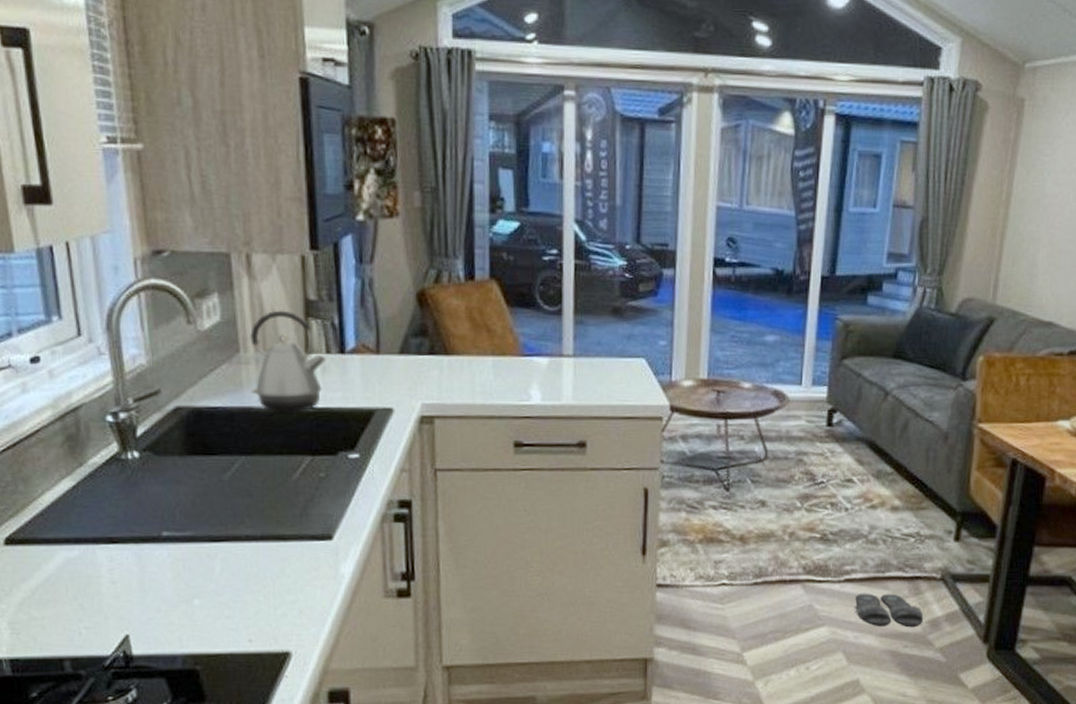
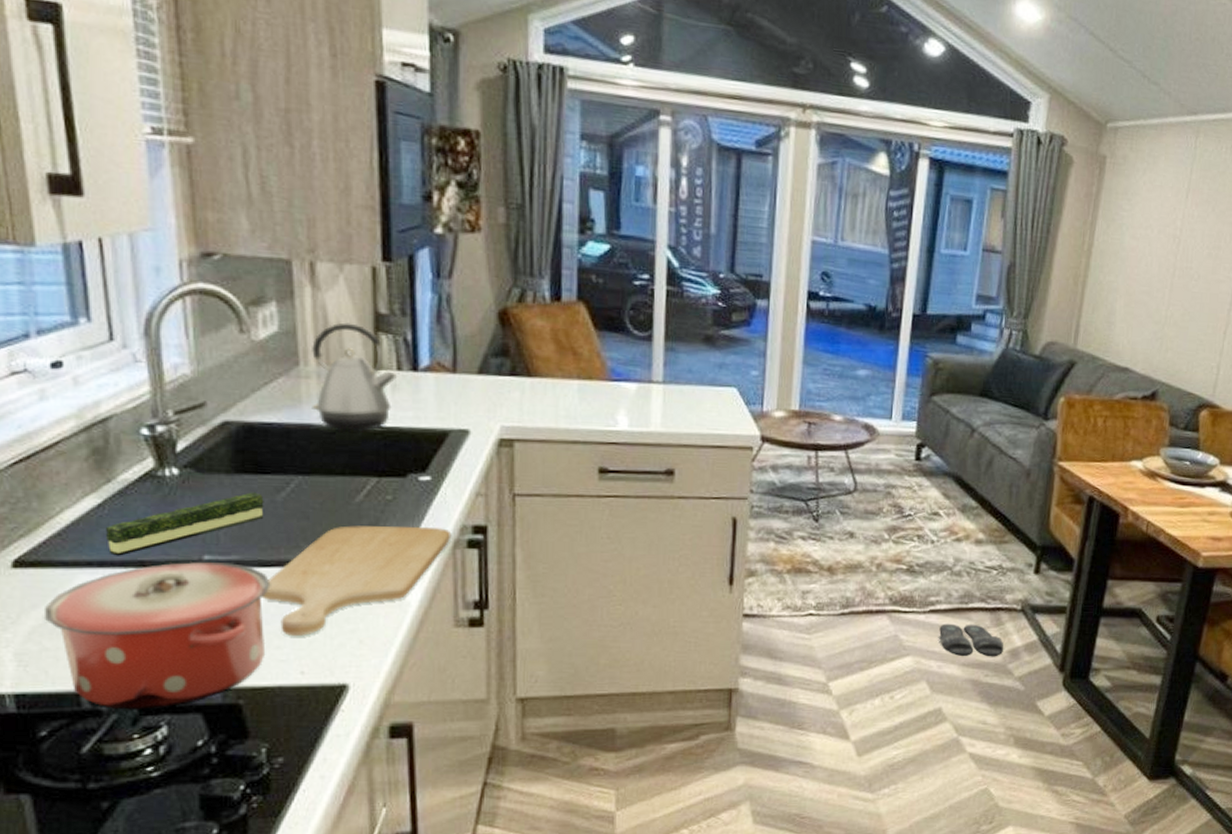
casserole: none [31,537,221,675] -> present [43,561,271,711]
sponge: none [80,472,213,533] -> present [106,492,264,556]
chopping board: none [213,501,380,607] -> present [261,525,452,637]

